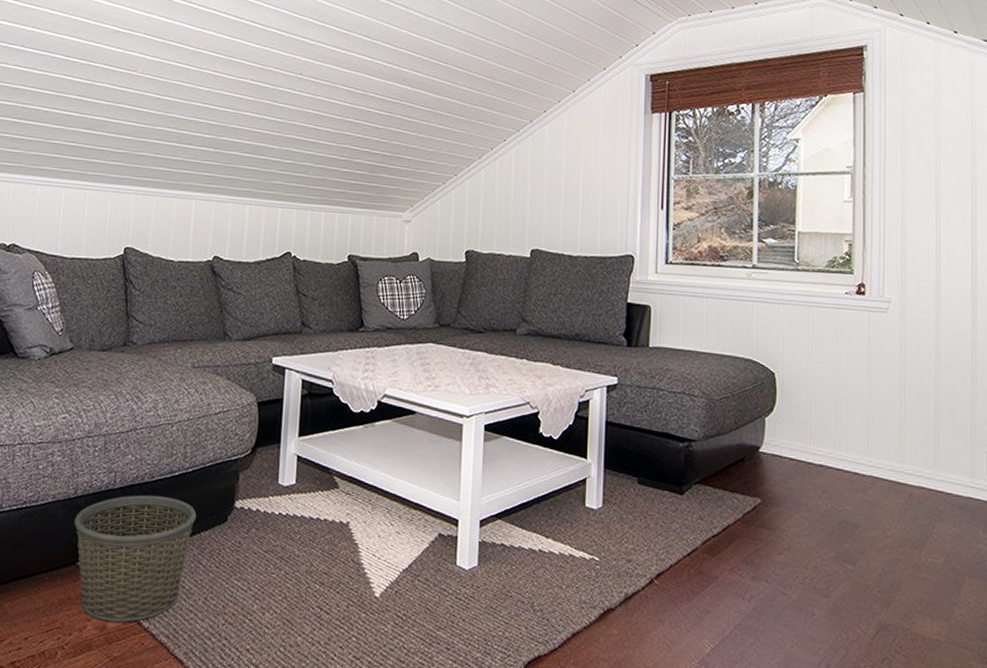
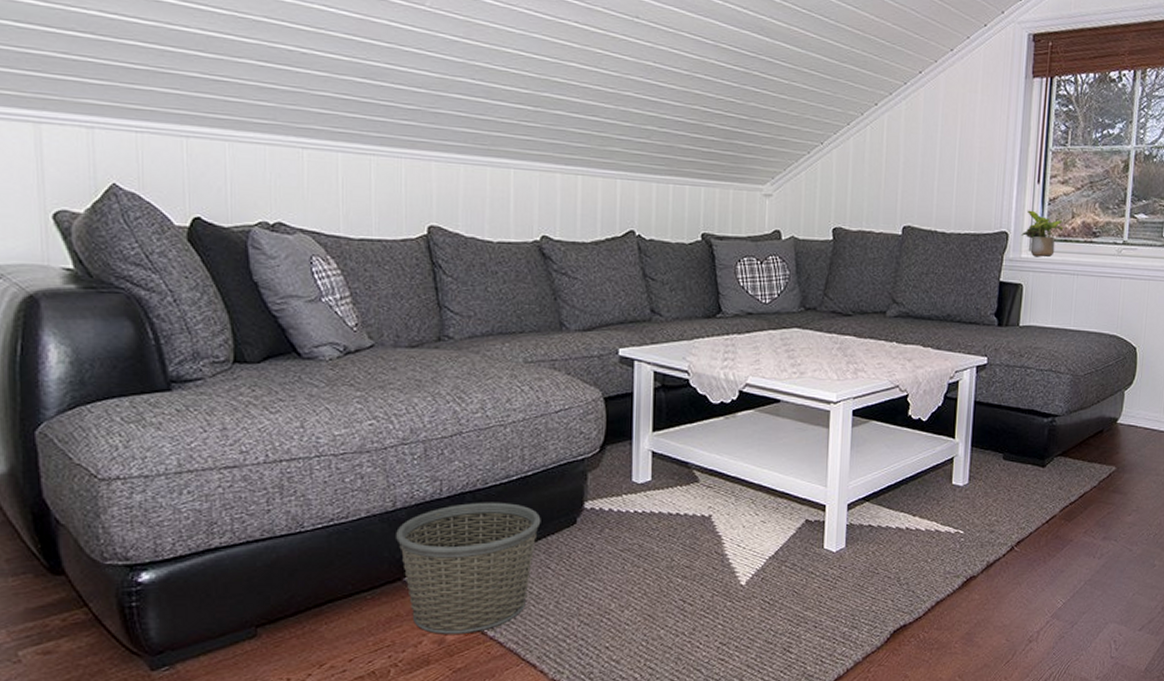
potted plant: none [647,234,689,280] -> present [1021,210,1063,258]

